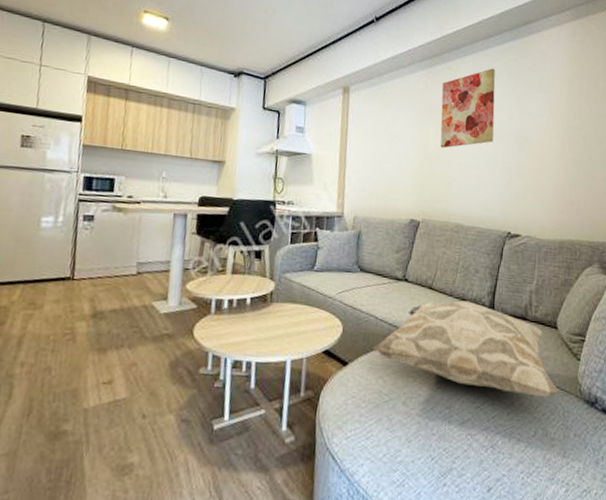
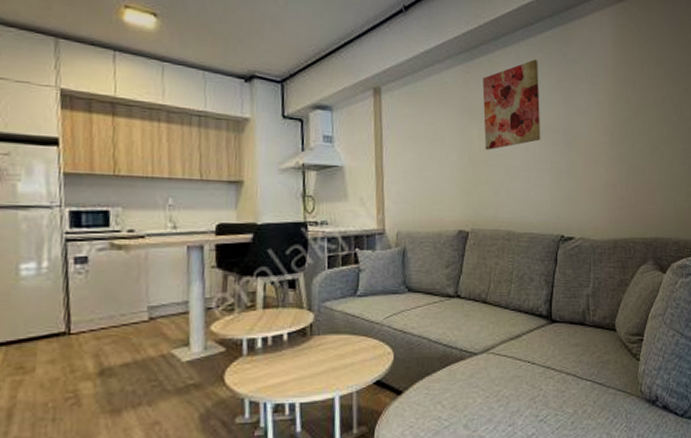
decorative pillow: present [373,300,559,397] -> none [428,312,621,402]

